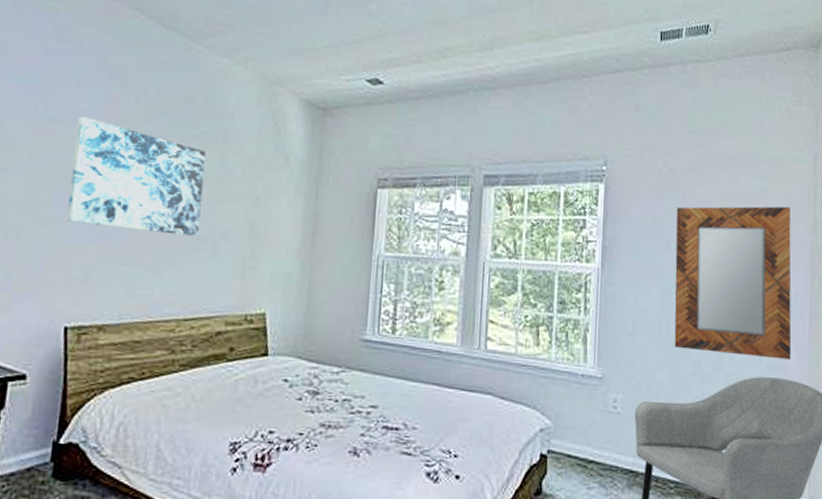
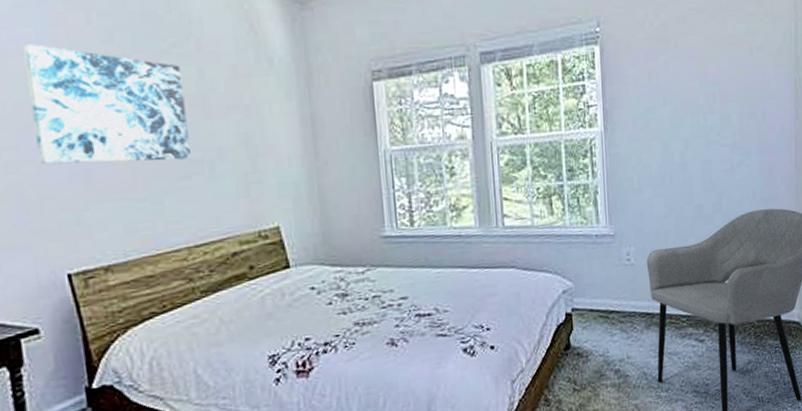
home mirror: present [674,206,792,360] -> none [669,45,781,197]

